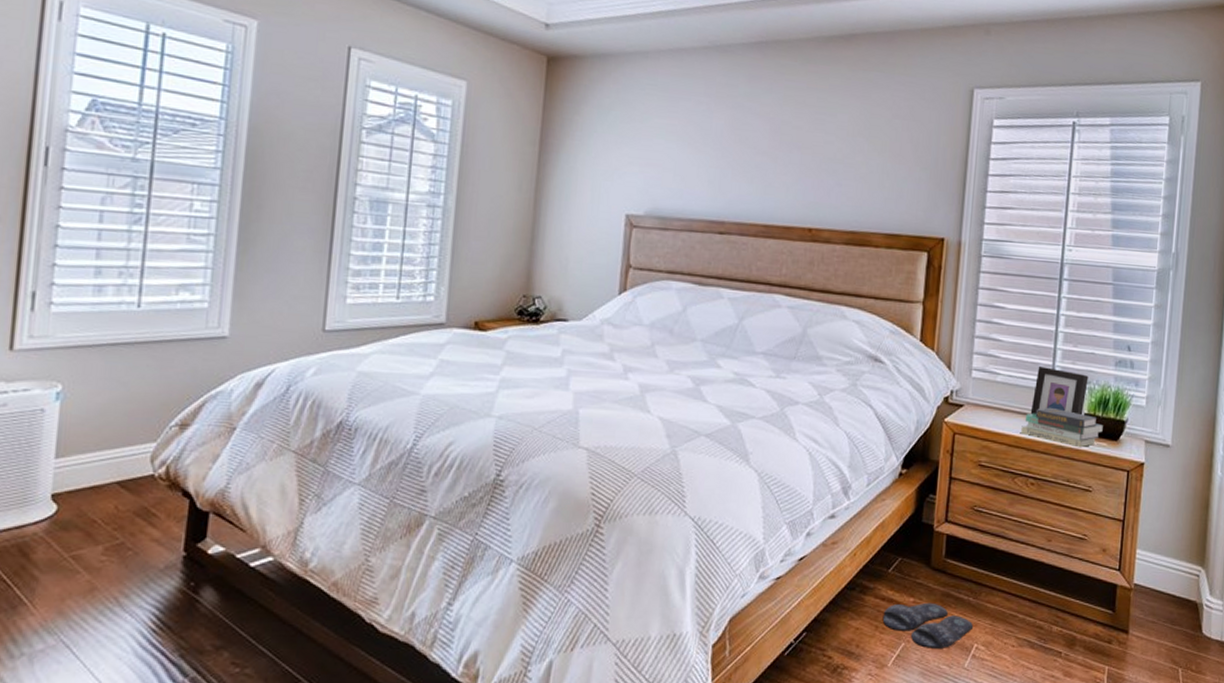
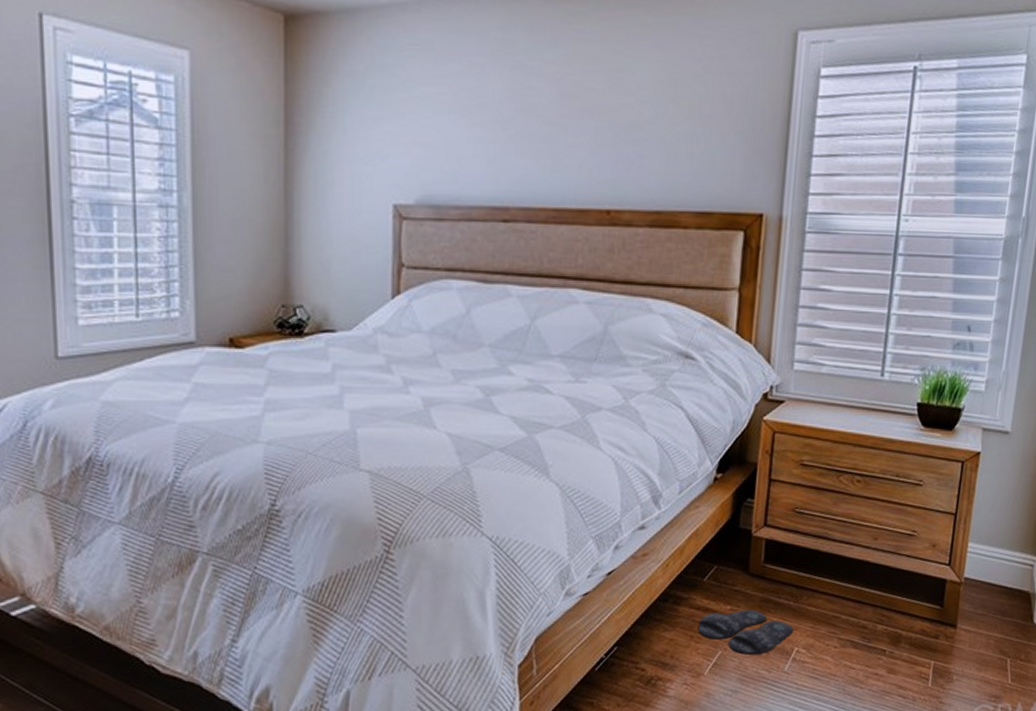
books: present [1021,407,1103,448] -> none [847,398,937,440]
picture frame: present [1030,367,1089,416] -> none [858,354,923,408]

